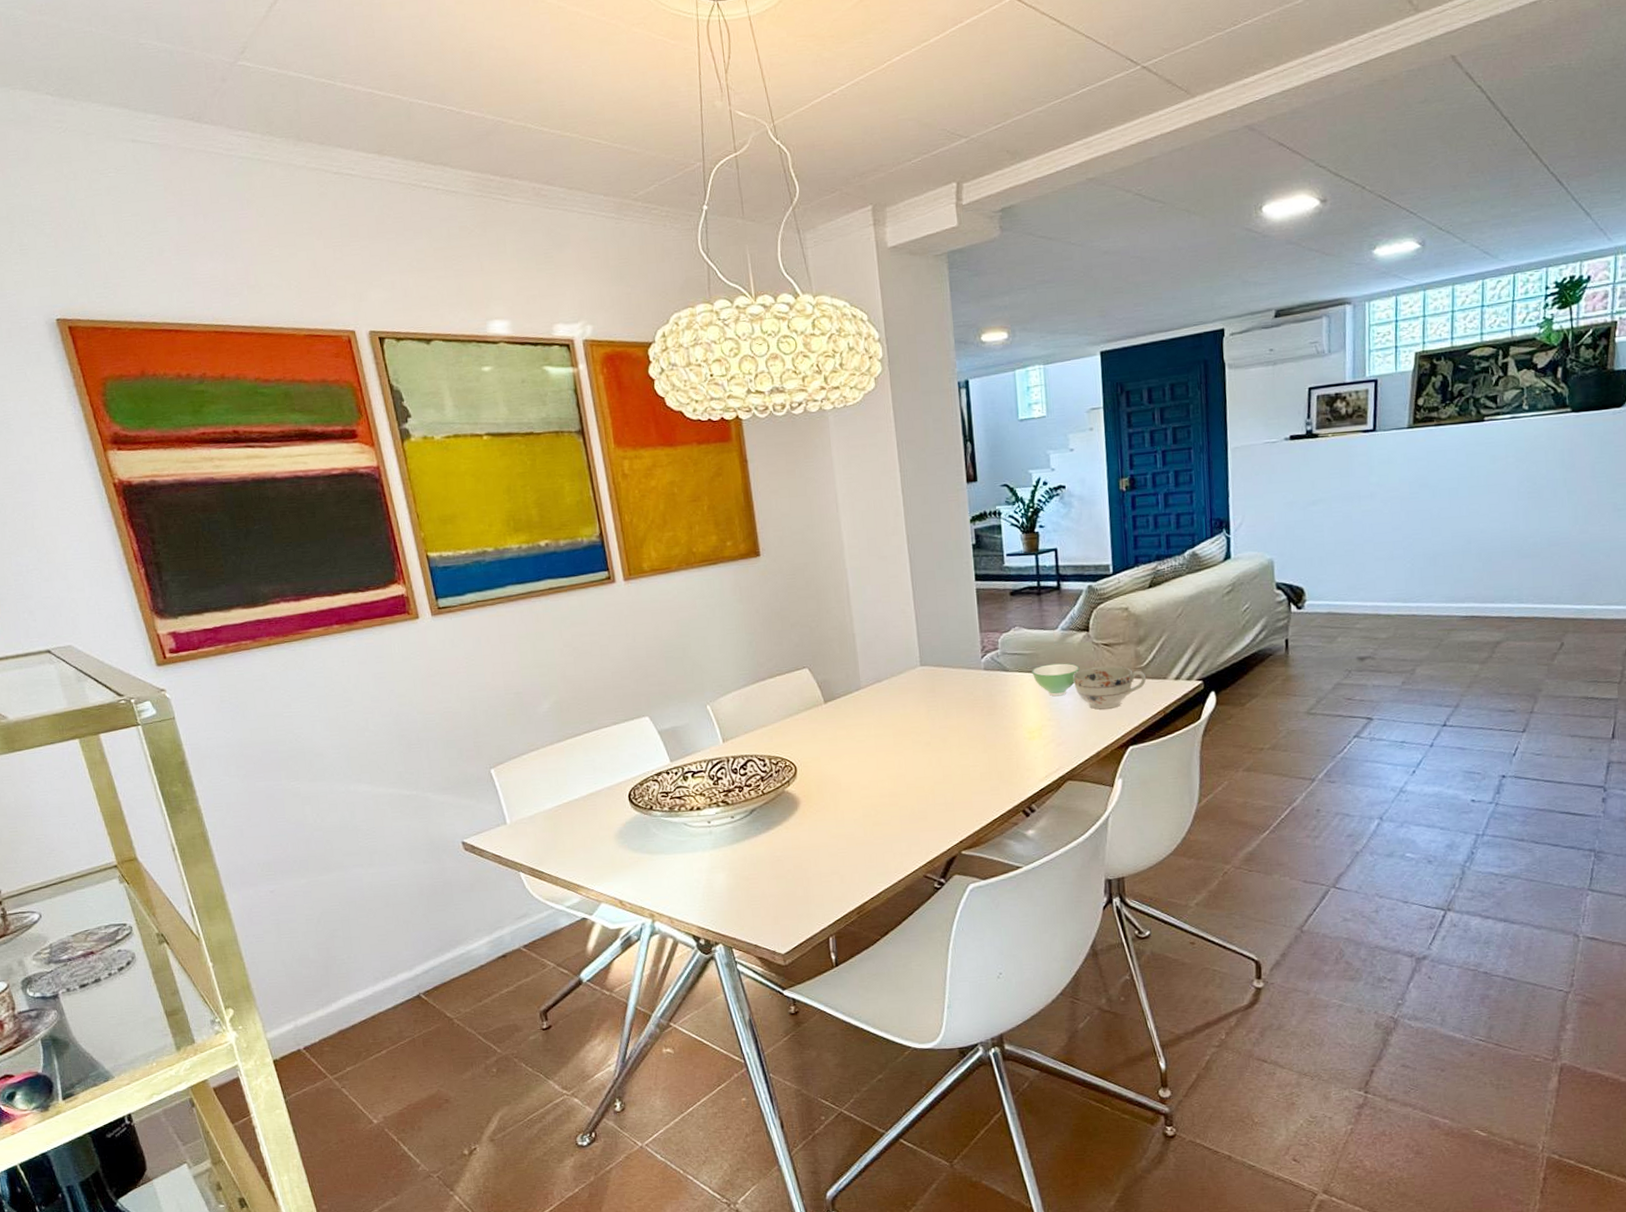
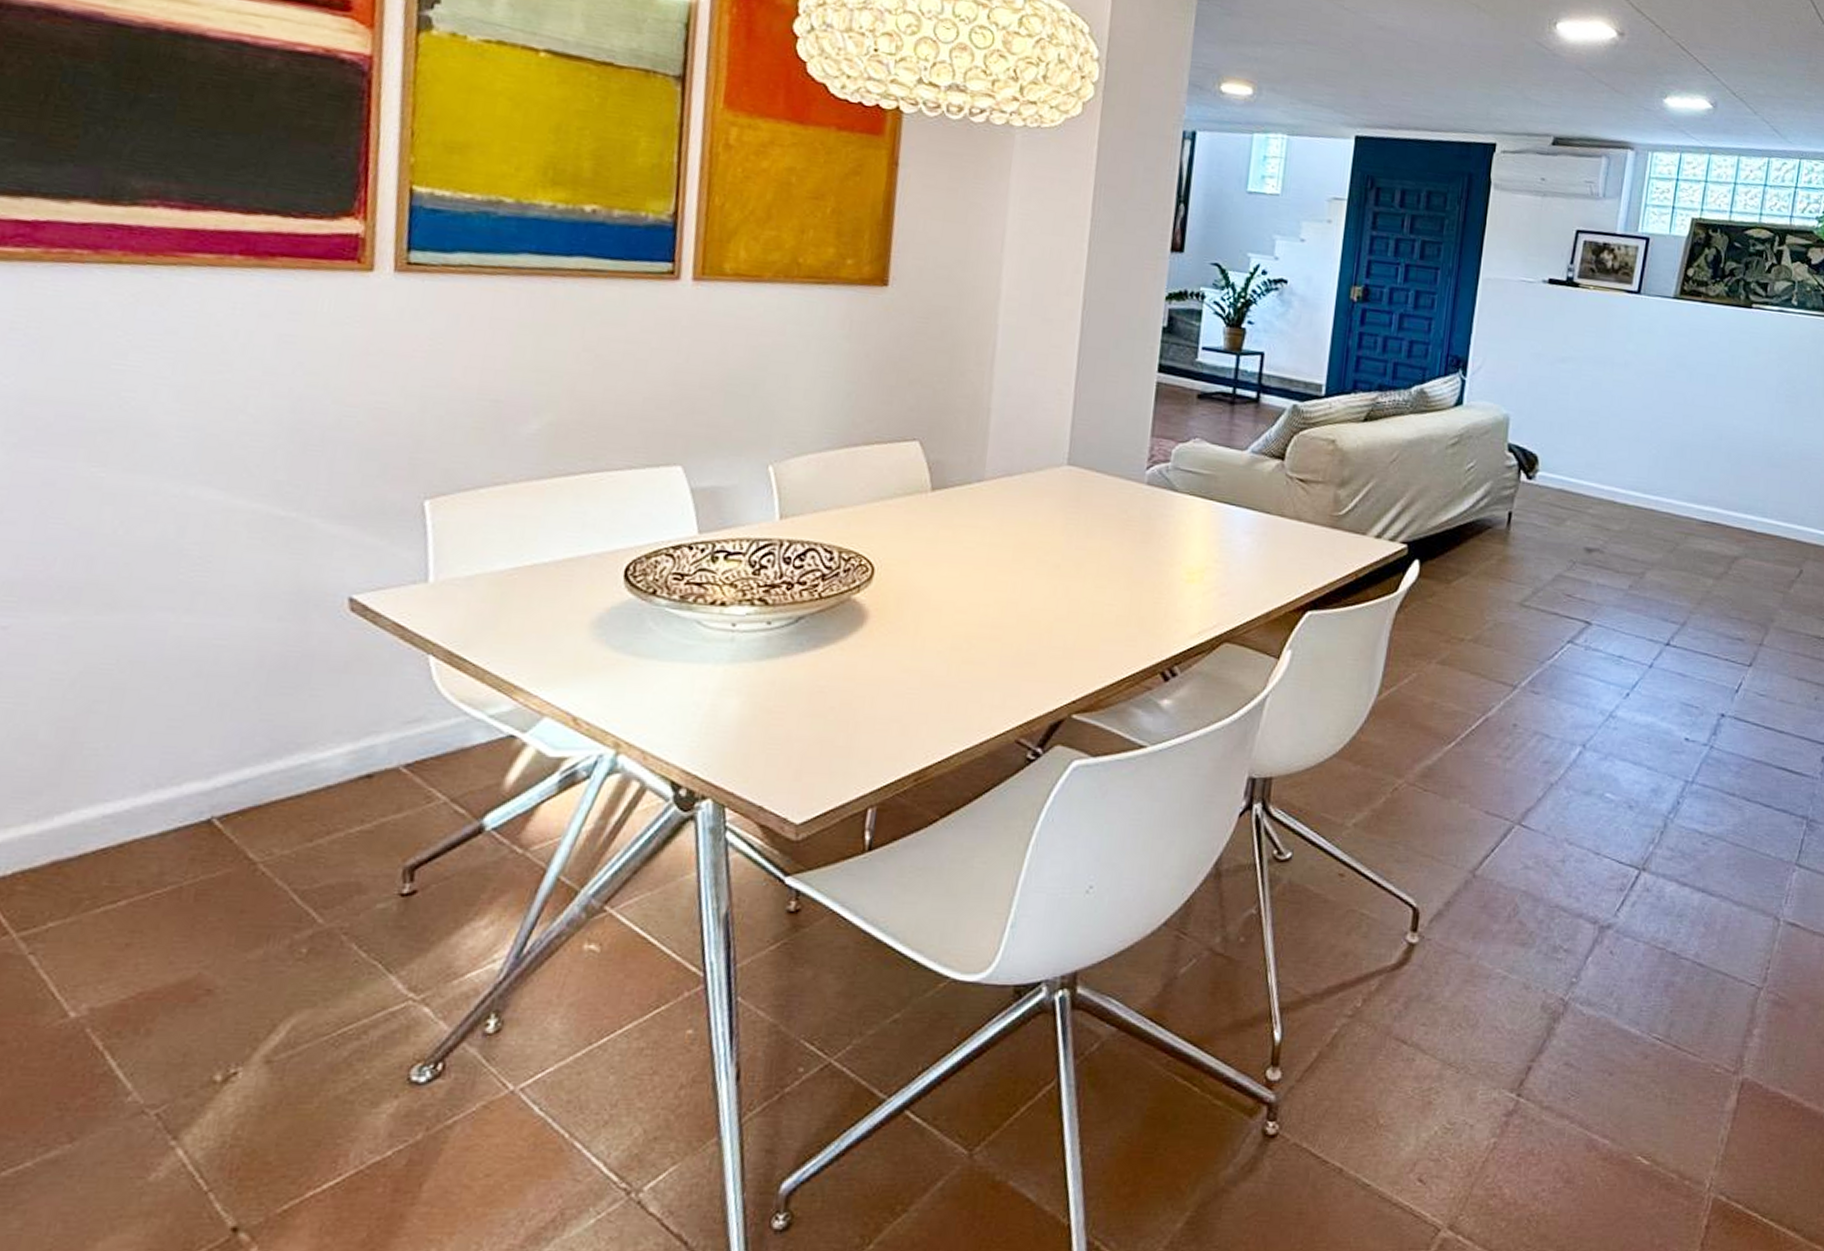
bowl: present [1031,663,1080,697] -> none [1205,491,1265,534]
teacup: present [1073,665,1147,710] -> none [1254,504,1343,560]

